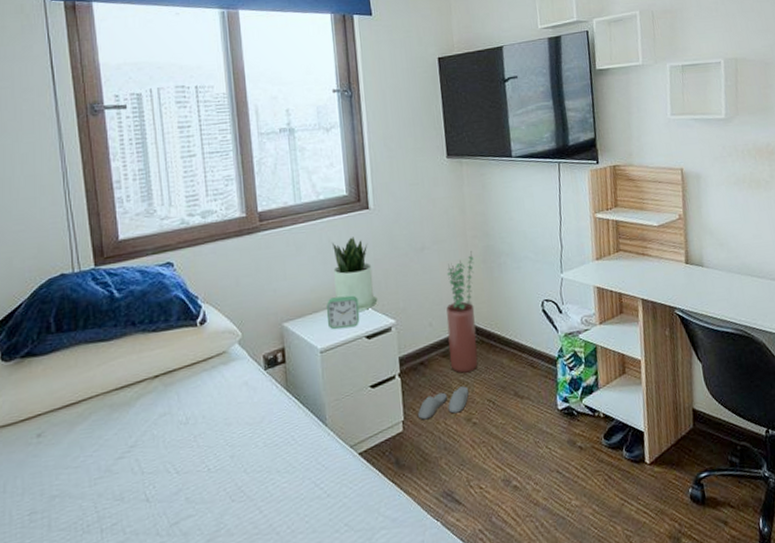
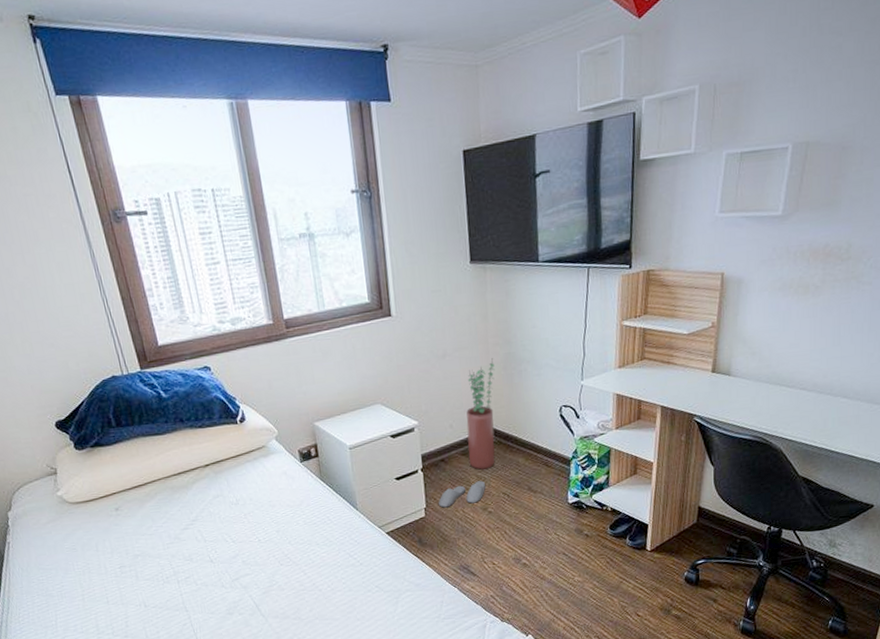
alarm clock: present [326,295,360,330] -> none [353,398,385,430]
planter: present [331,237,378,311] -> none [355,343,401,413]

